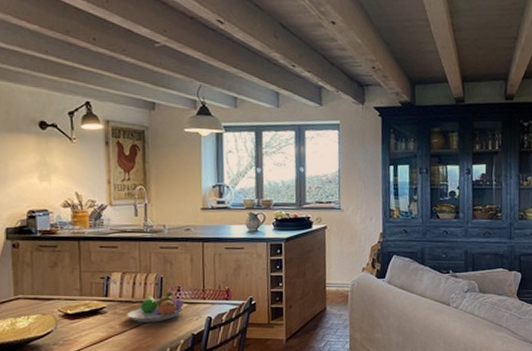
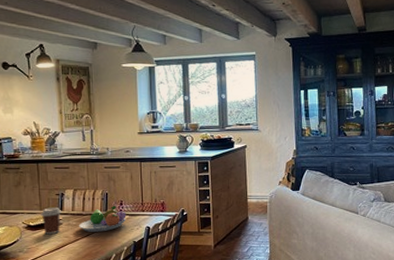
coffee cup: none [81,293,107,325] -> present [40,207,62,235]

